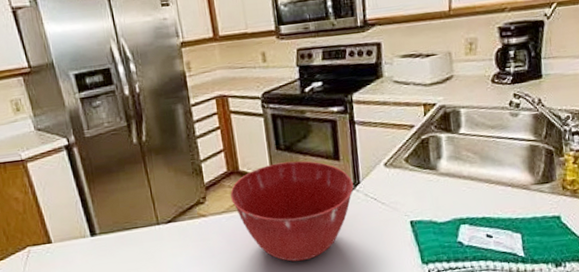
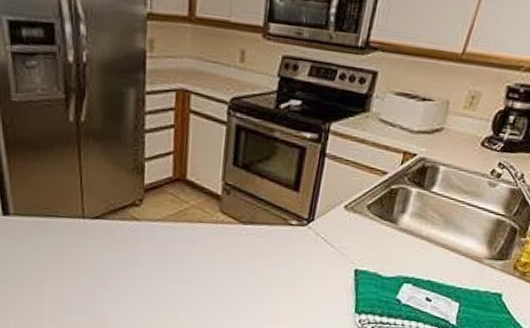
mixing bowl: present [230,161,354,262] -> none [171,179,307,287]

